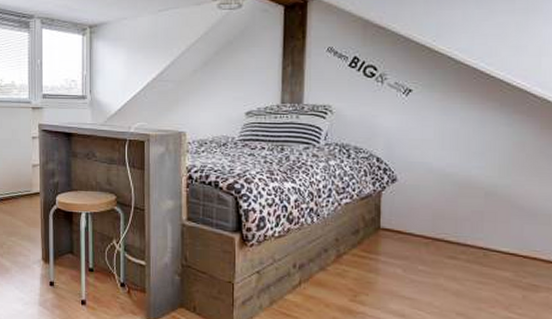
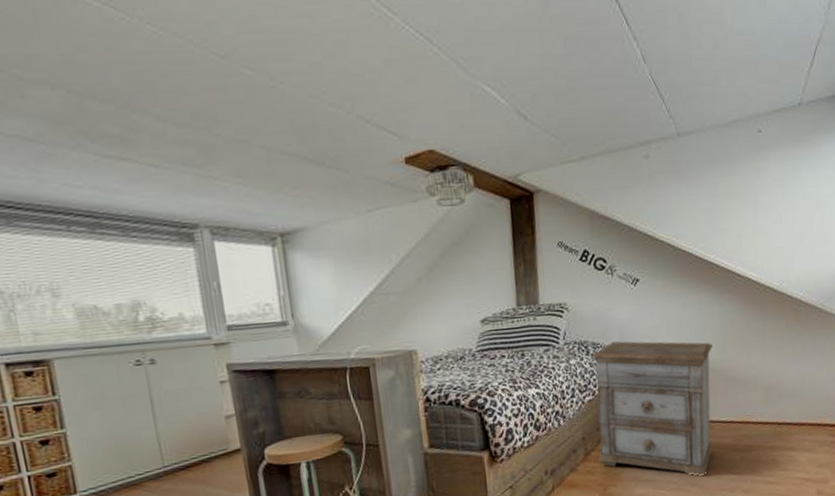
nightstand: none [351,149,495,307] -> present [591,341,713,477]

